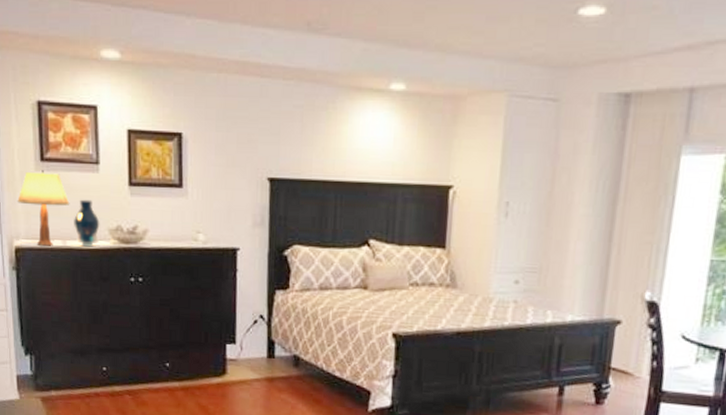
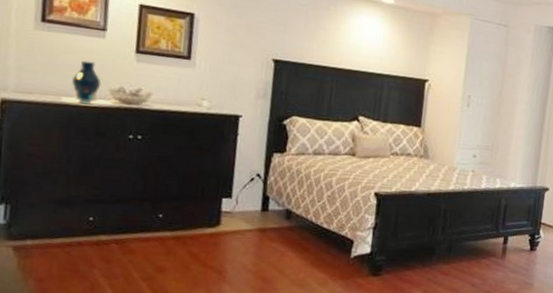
table lamp: present [17,170,70,247] -> none [9,30,70,102]

